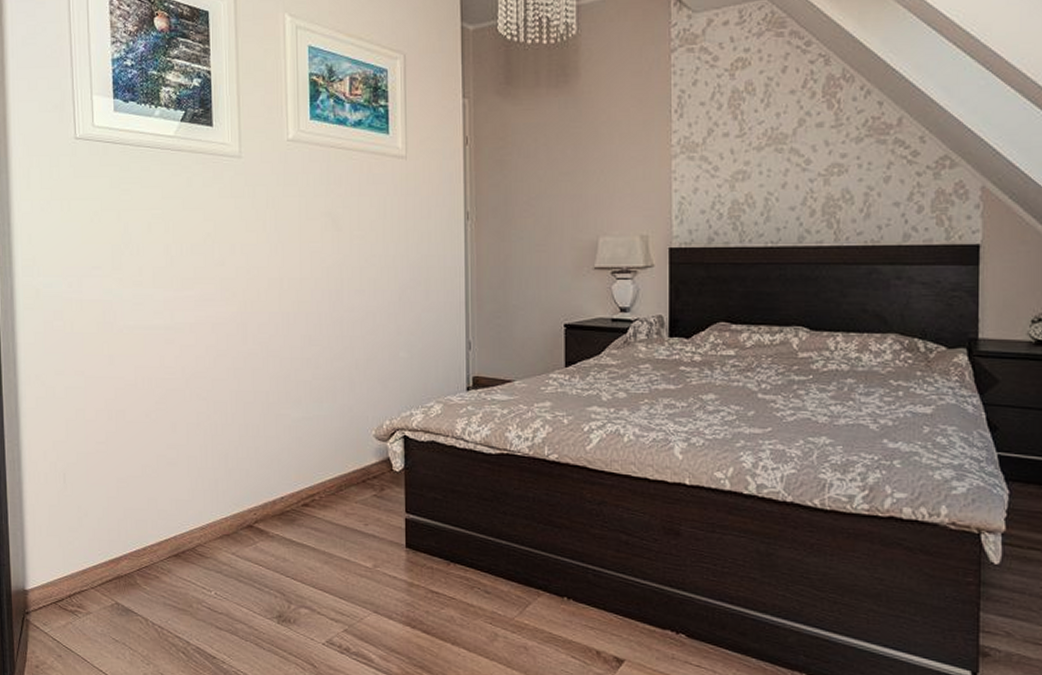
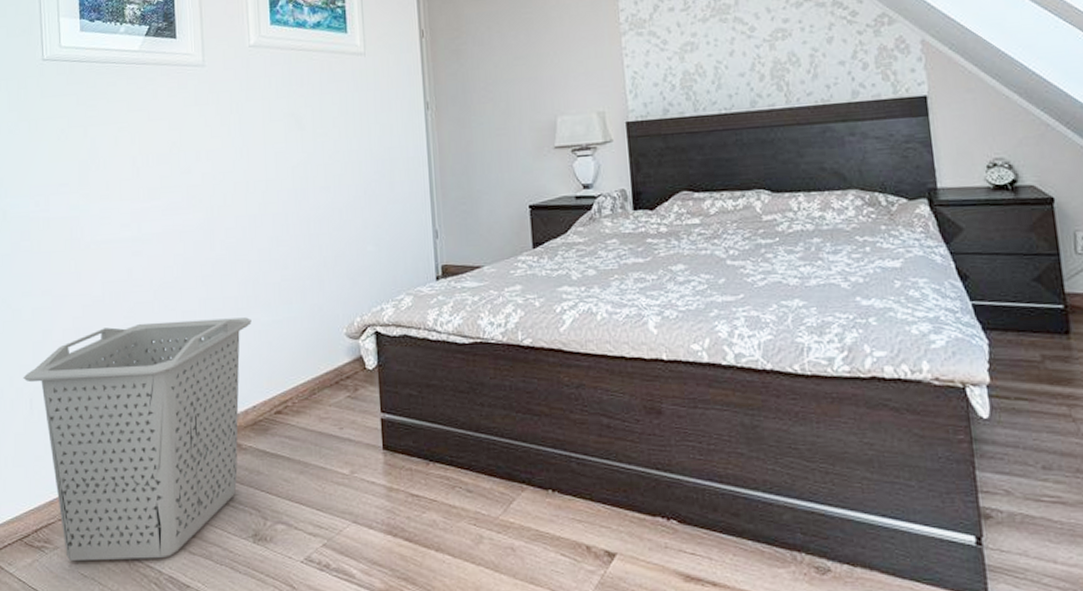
laundry basket: none [57,409,282,631] -> present [23,317,252,562]

